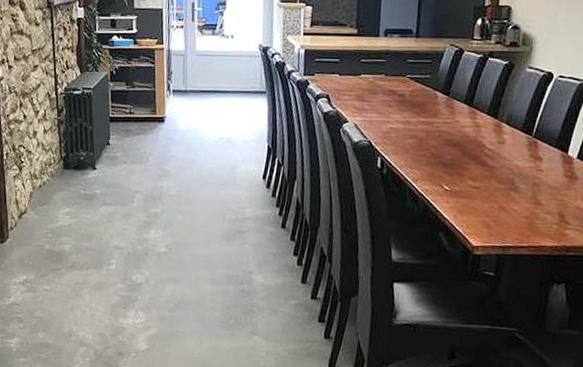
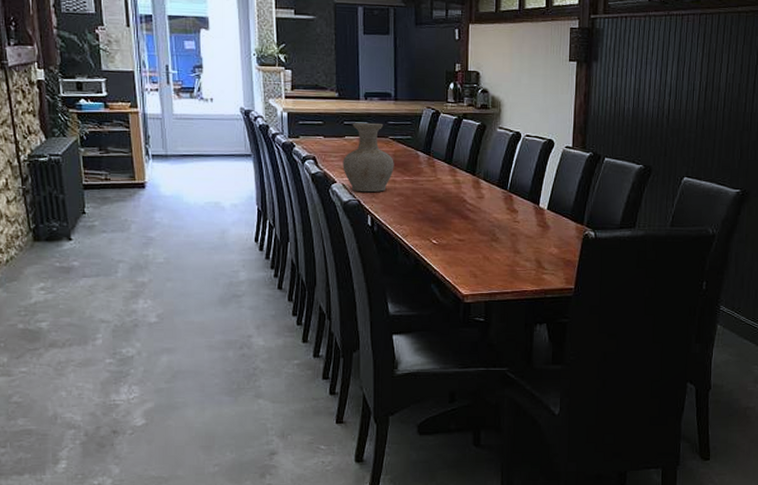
vase: none [356,60,410,134] -> present [343,122,394,193]

